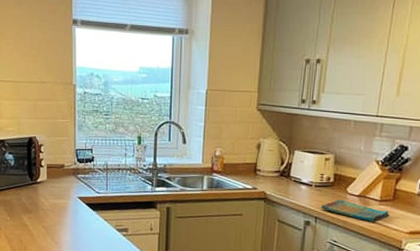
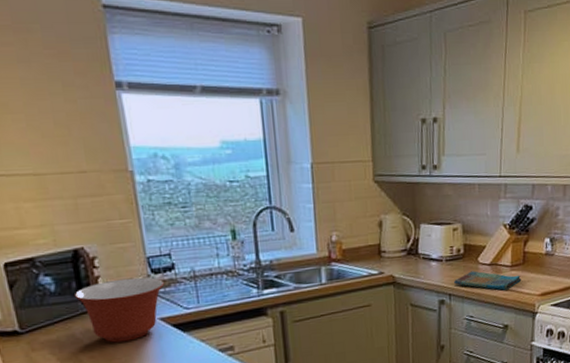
mixing bowl: none [25,163,85,211] -> present [74,277,164,343]

